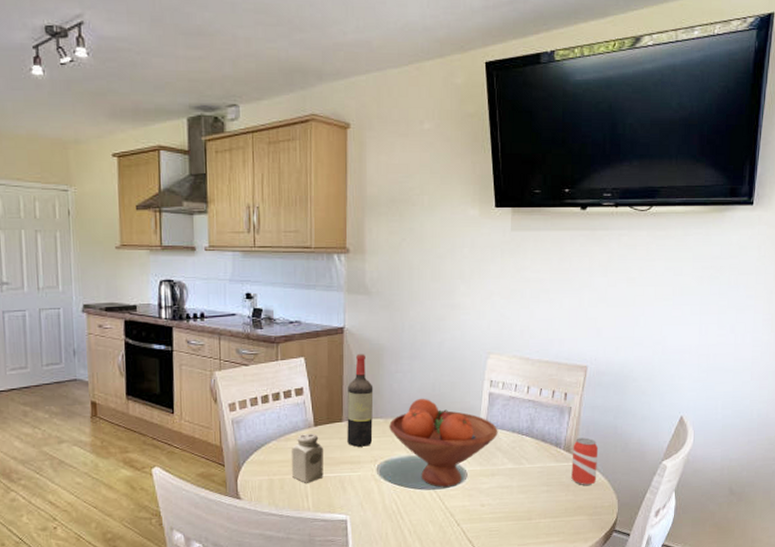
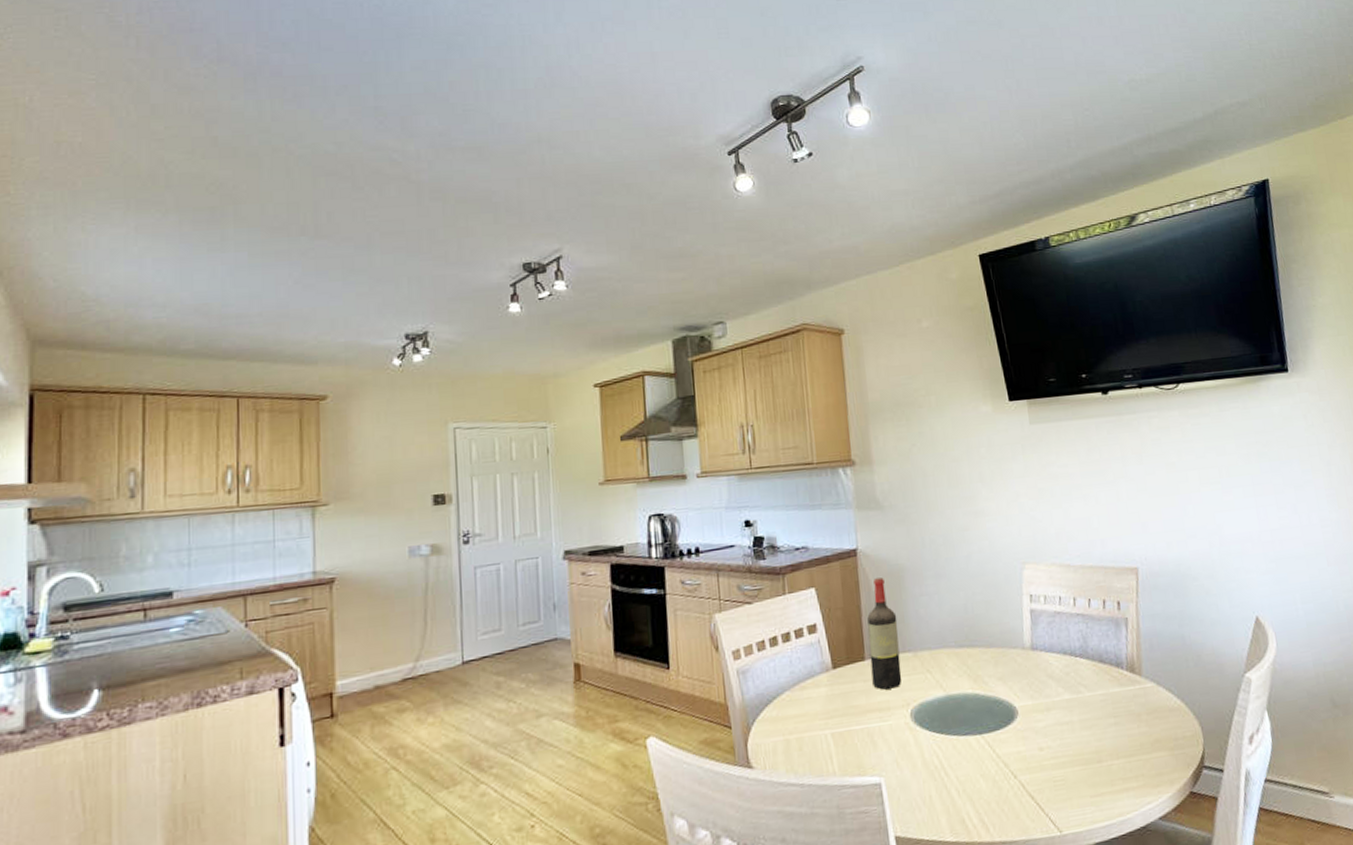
salt shaker: present [291,433,324,483] -> none [809,677,849,741]
fruit bowl: present [389,398,498,487] -> none [919,623,1048,731]
beverage can: present [571,437,599,486] -> none [1137,653,1172,713]

